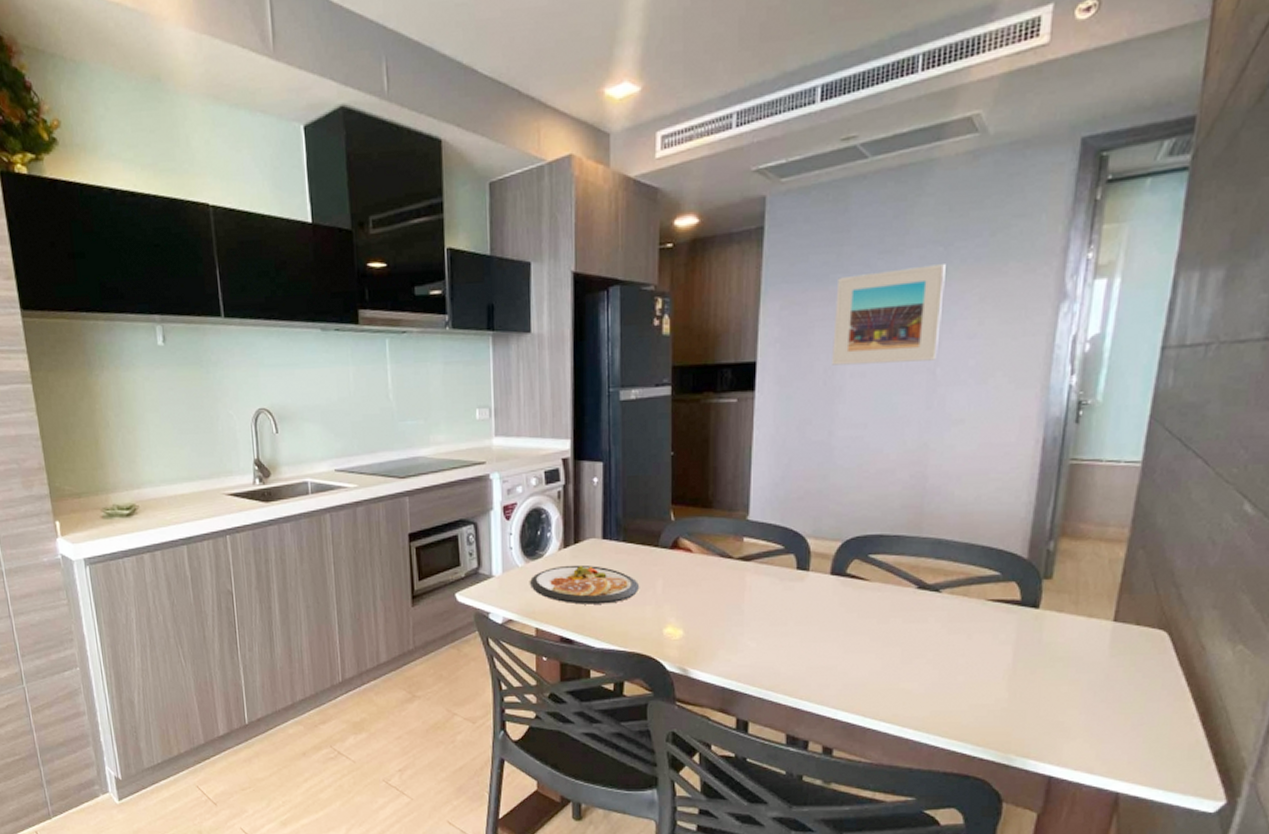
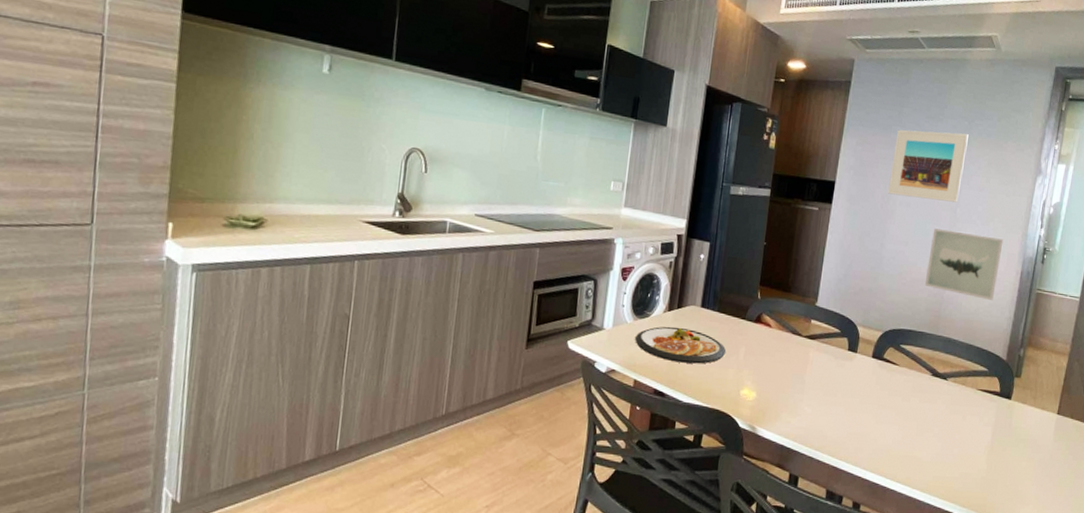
wall art: none [896,397,1012,484] -> present [924,227,1004,301]

